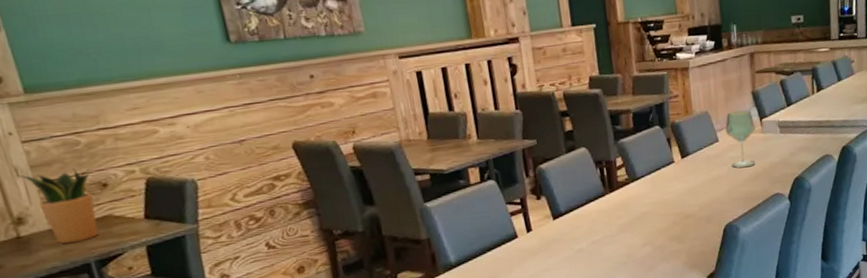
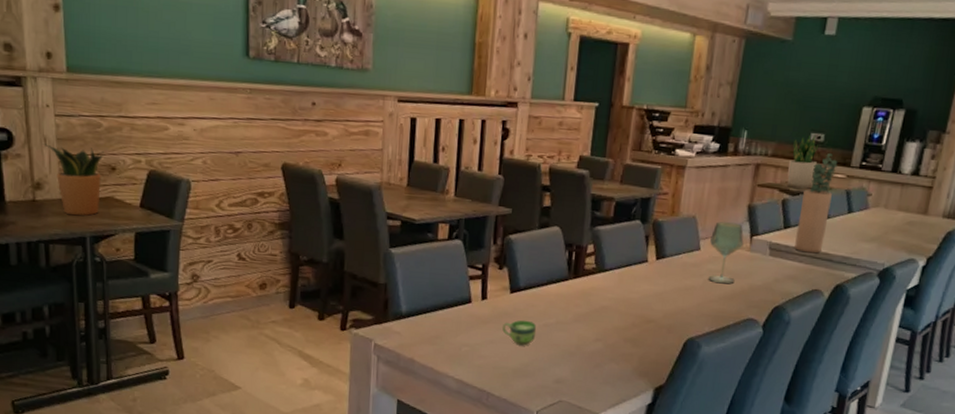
cup: none [552,242,587,267] -> present [501,320,537,345]
planter: none [777,17,804,69] -> present [786,134,818,189]
vase: none [796,27,824,124] -> present [794,148,838,254]

